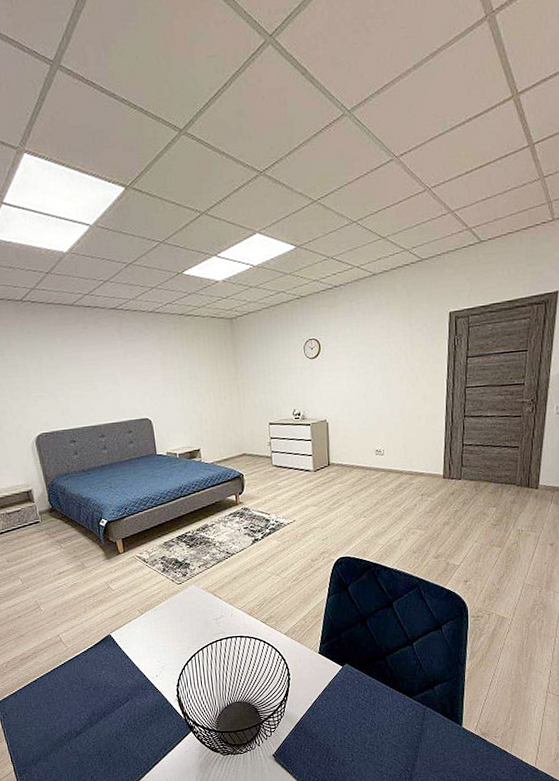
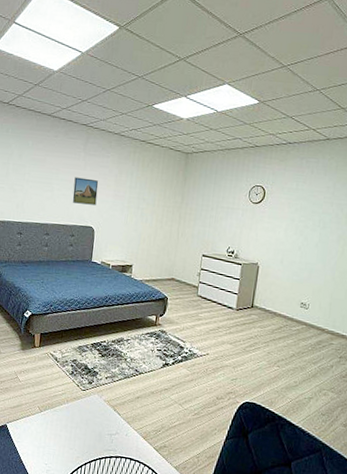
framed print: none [117,367,147,397] -> present [72,177,99,206]

